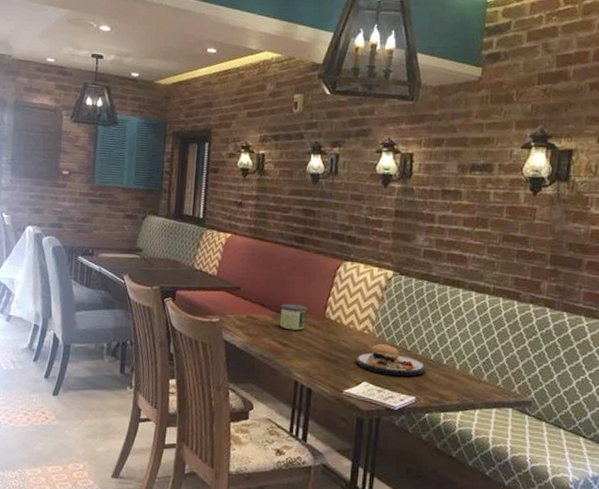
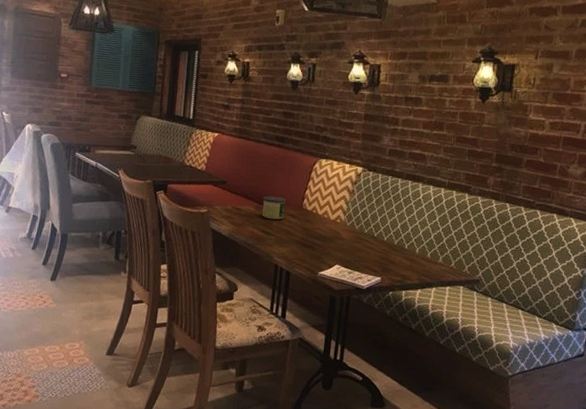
plate: present [356,336,426,377] -> none [330,224,390,260]

